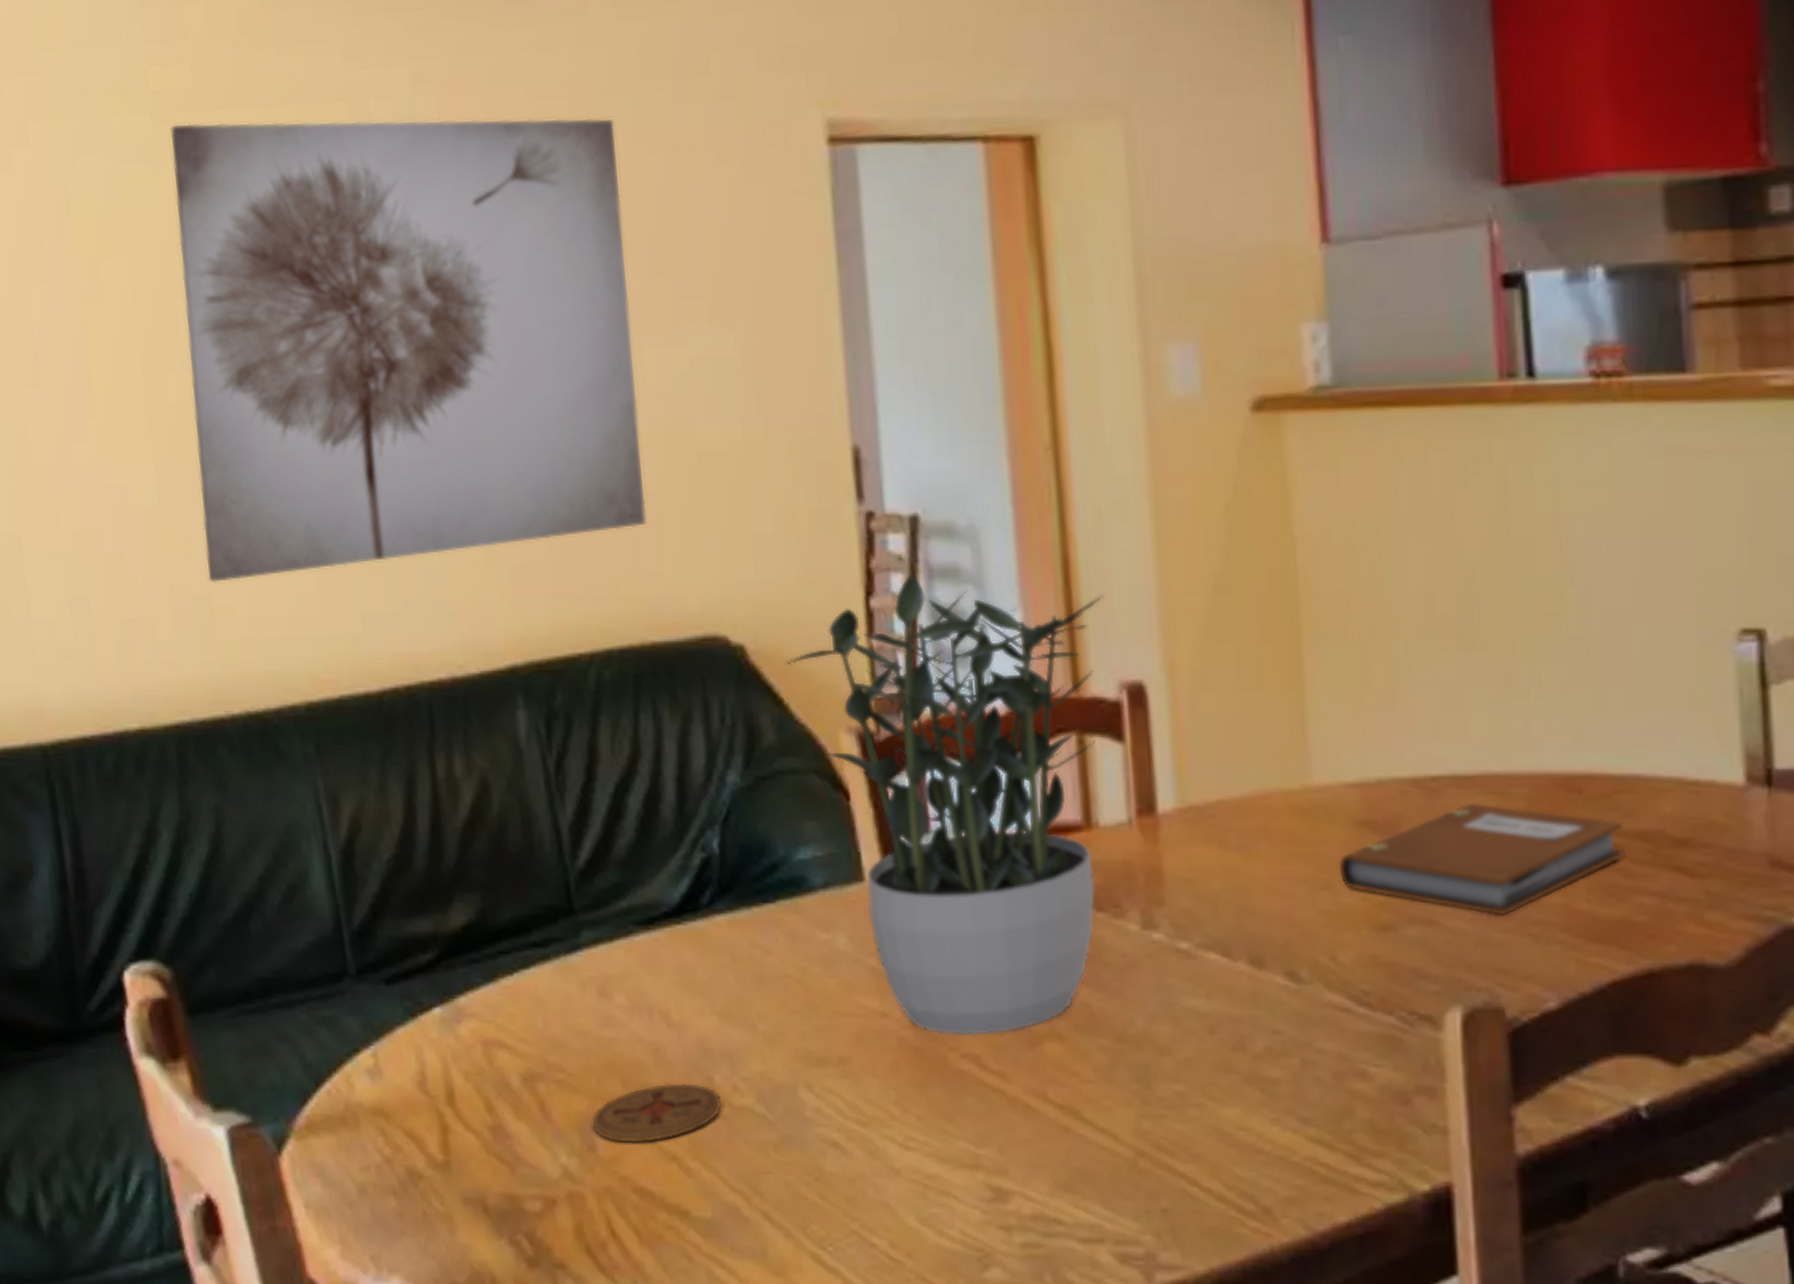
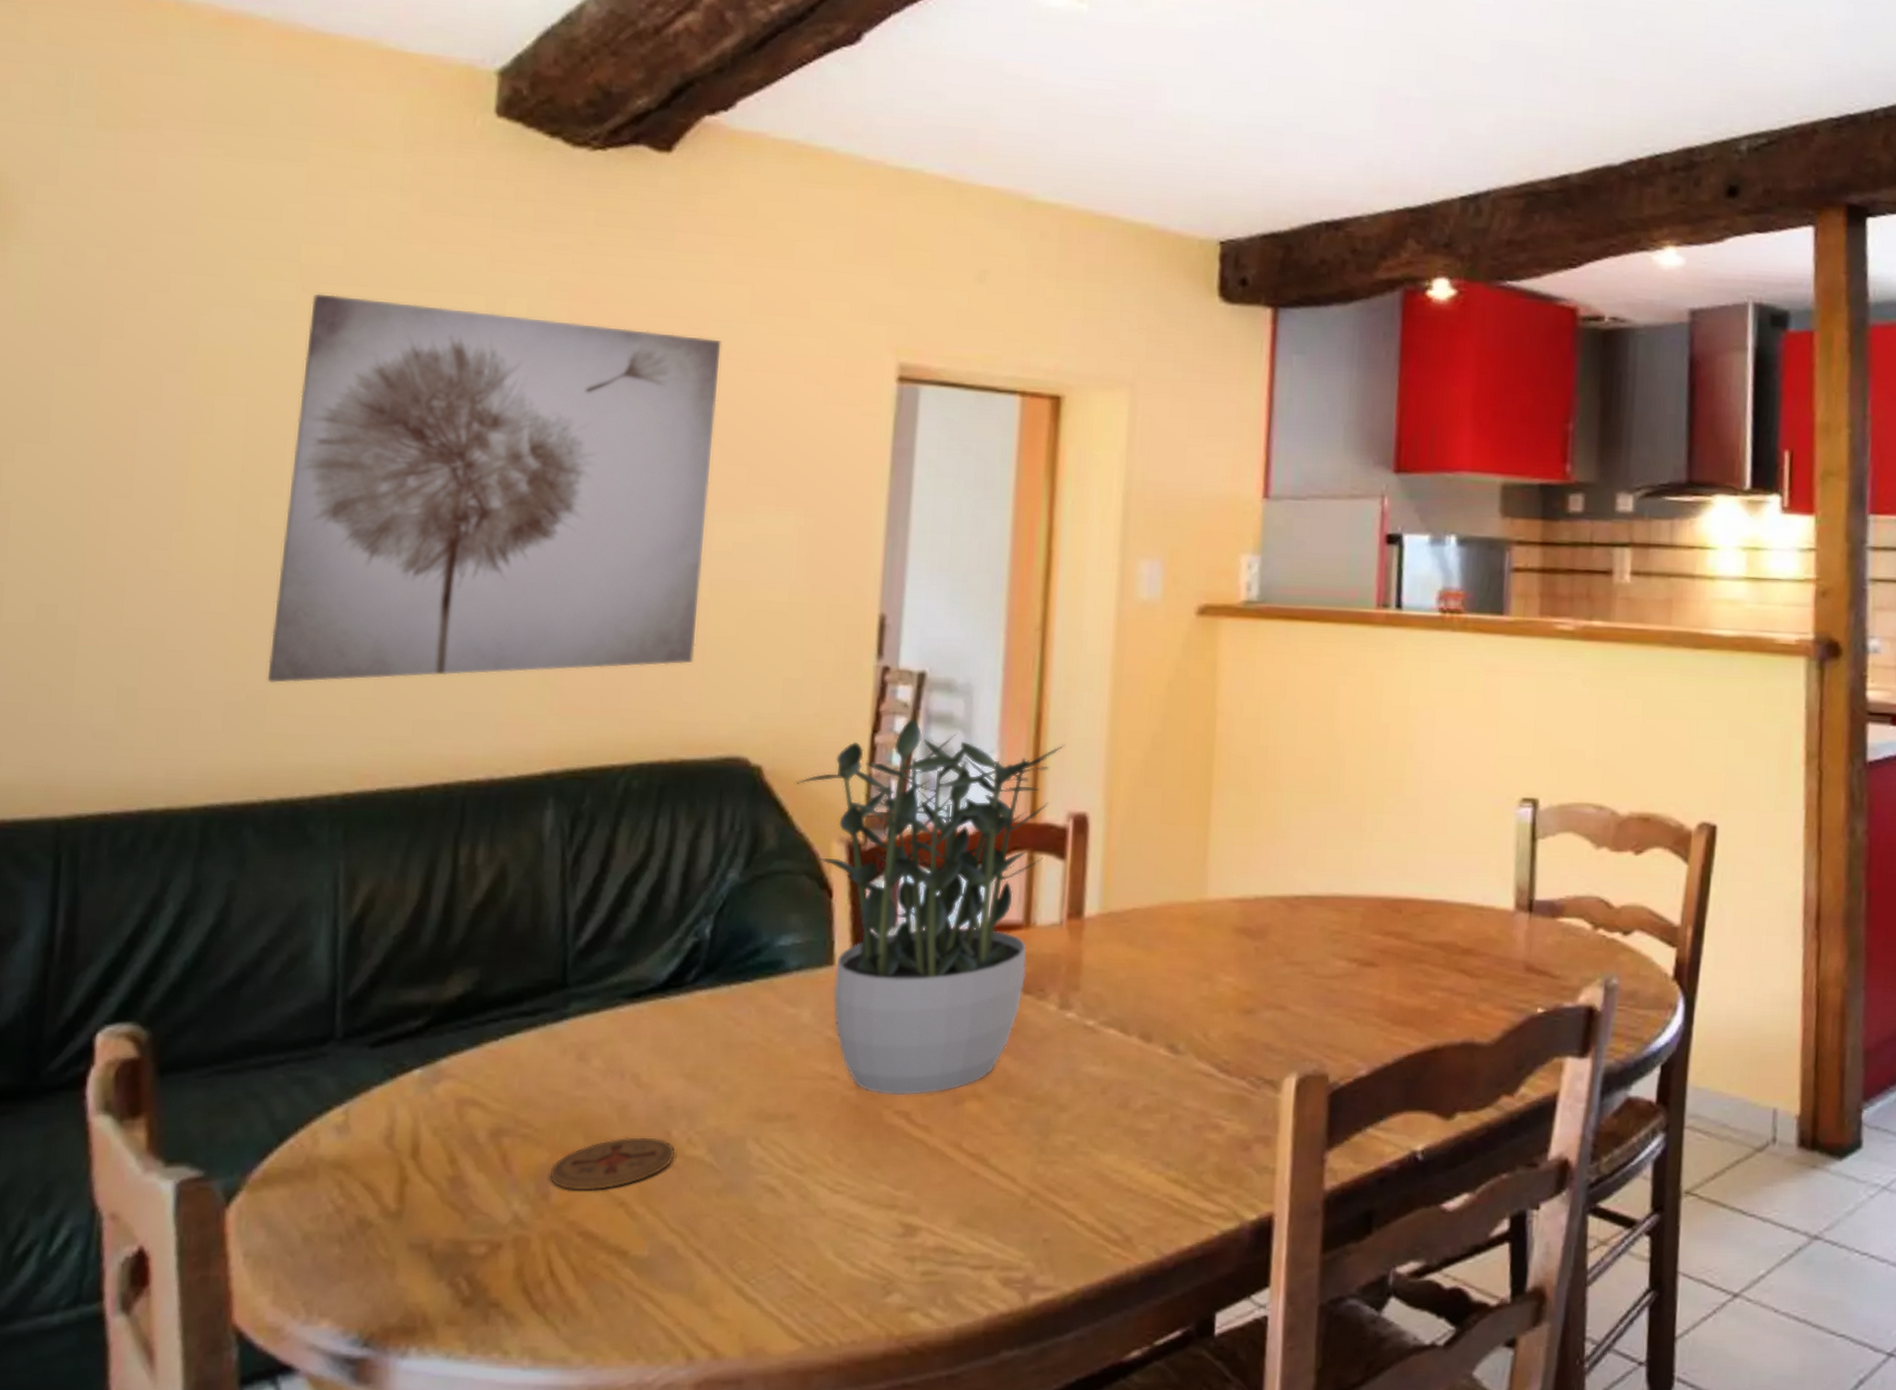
notebook: present [1338,804,1625,916] -> none [1218,917,1427,1004]

